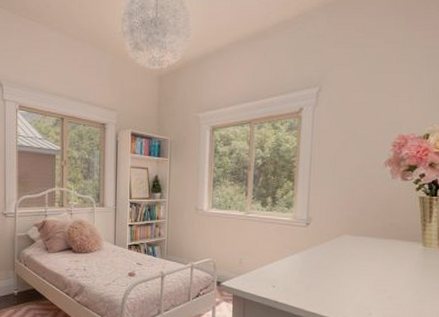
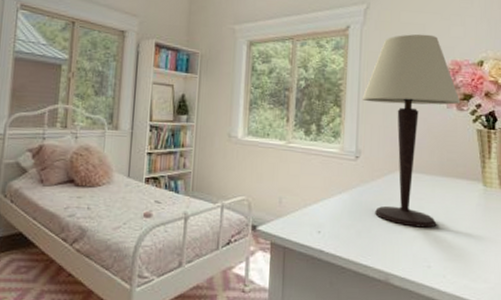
table lamp: none [314,112,405,282] -> present [363,34,461,228]

